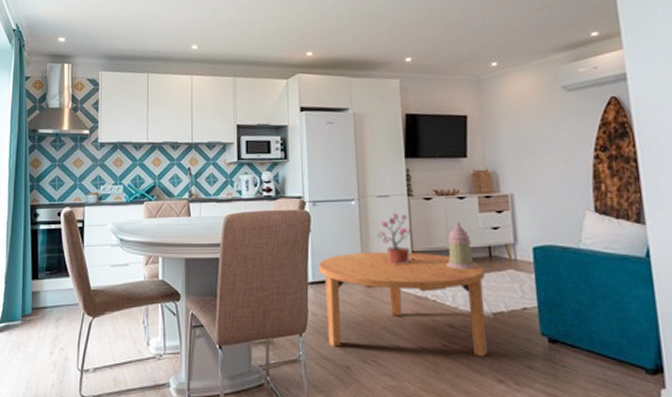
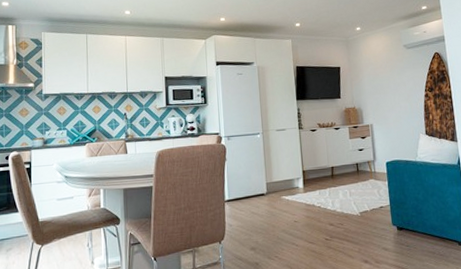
coffee table: present [319,251,487,356] -> none [233,171,357,249]
potted plant: present [377,212,415,266] -> none [277,142,305,183]
decorative container: present [446,221,476,270] -> none [327,146,348,182]

